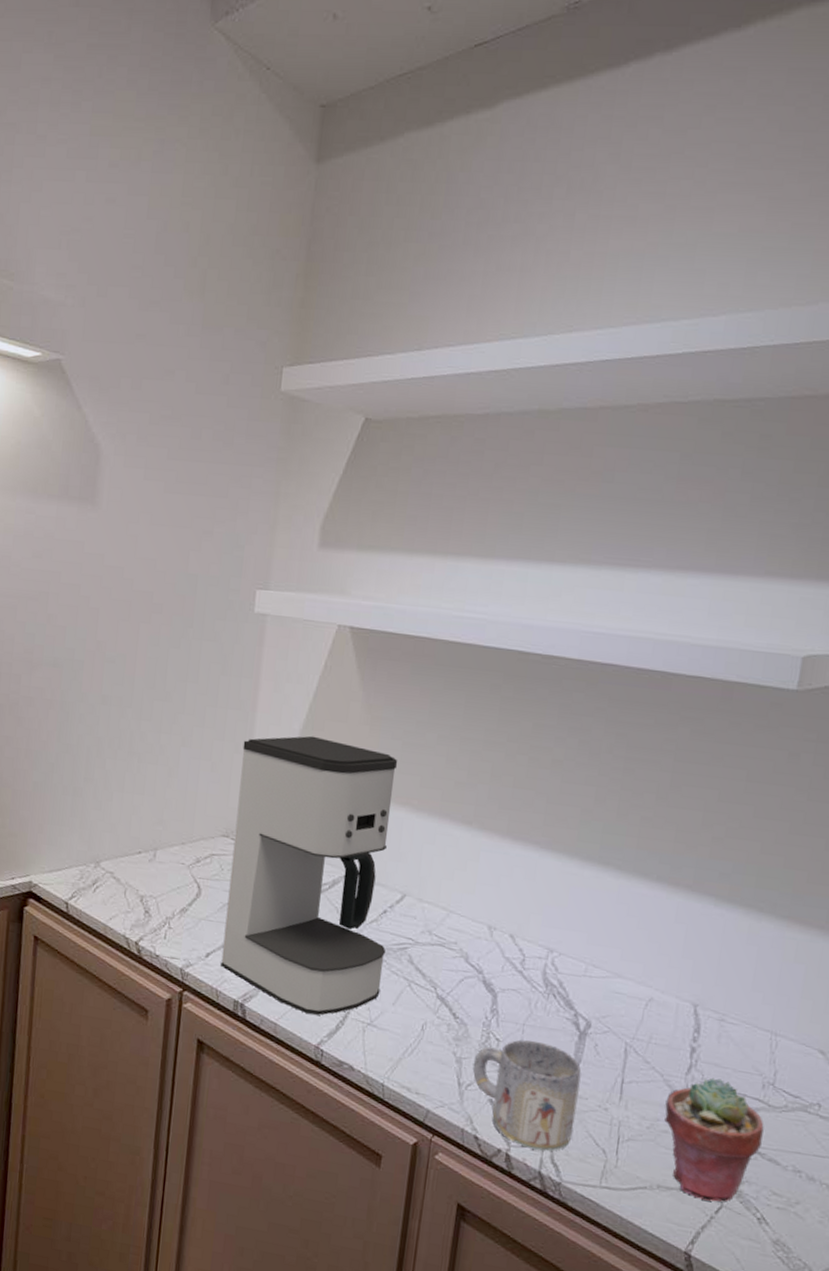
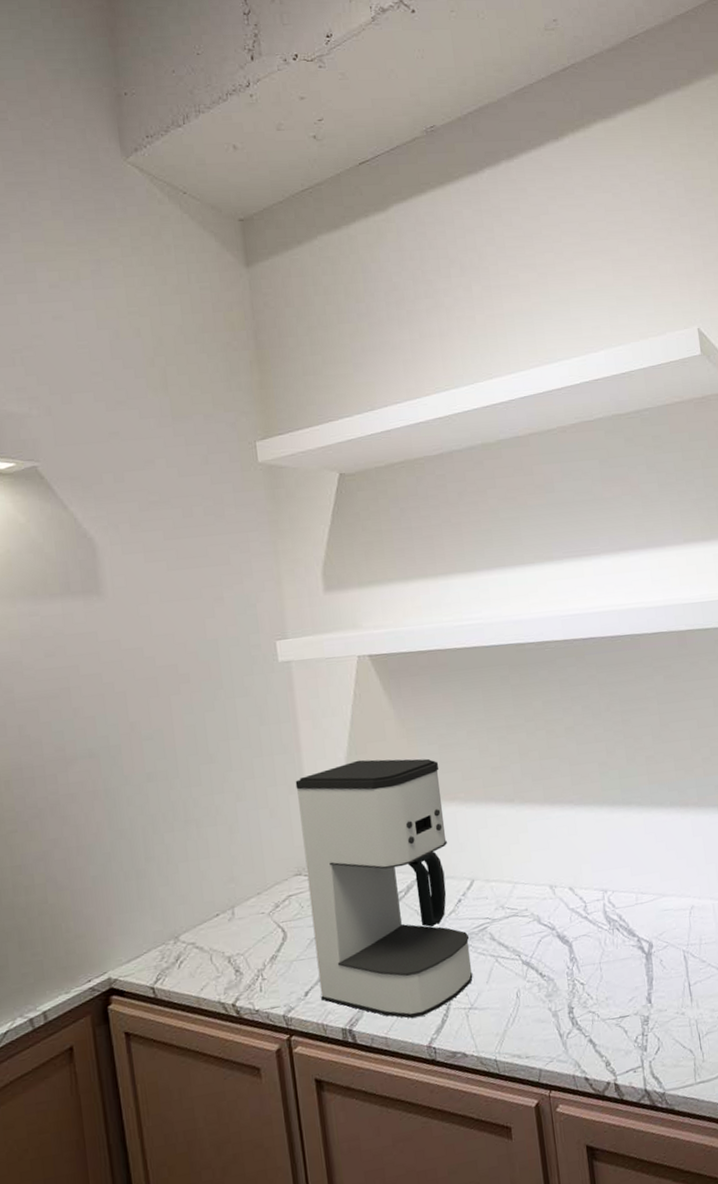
mug: present [473,1039,582,1151] -> none [568,973,663,1072]

